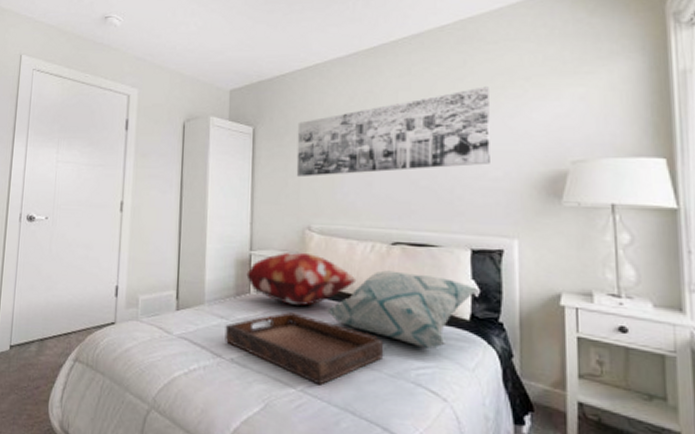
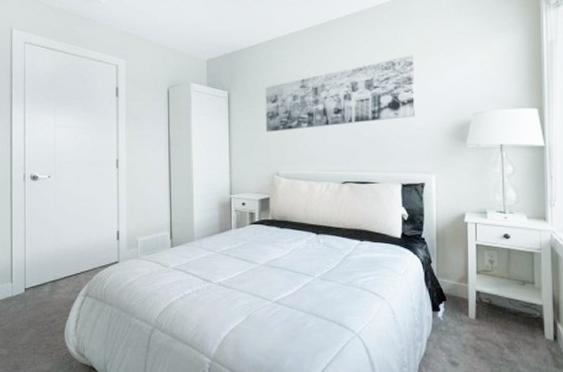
serving tray: present [224,312,384,386] -> none [212,242,338,297]
decorative pillow: present [246,251,357,306] -> none [228,193,316,236]
decorative pillow: present [327,270,478,349] -> none [294,204,407,261]

